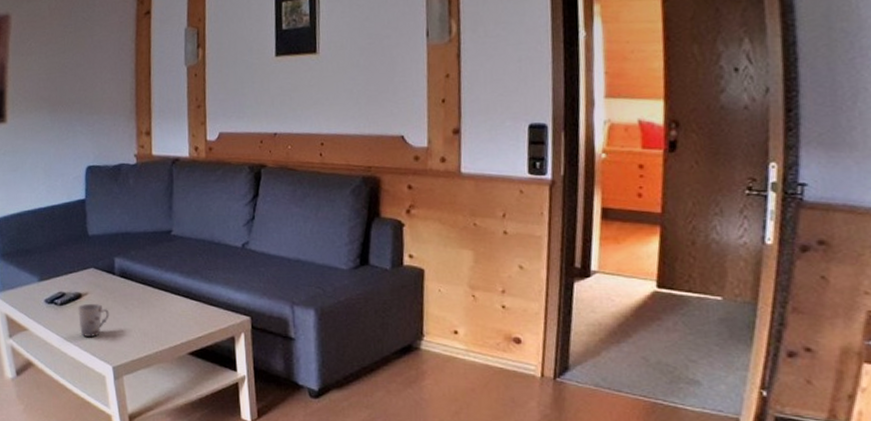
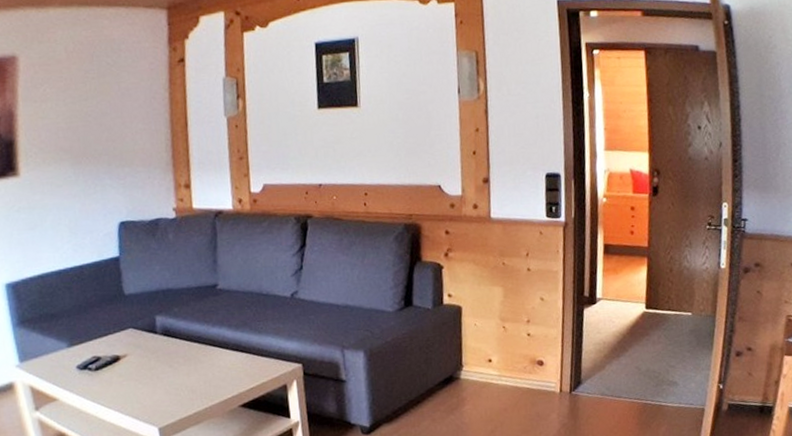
cup: present [78,303,110,337] -> none [116,365,153,401]

